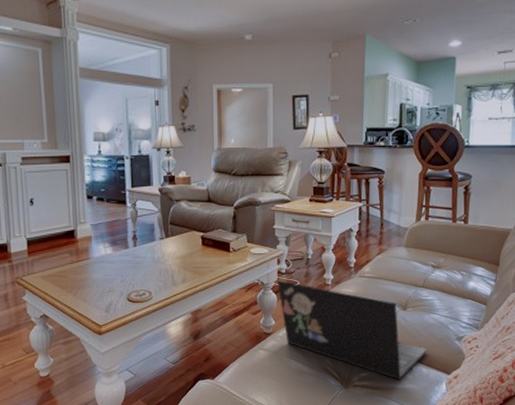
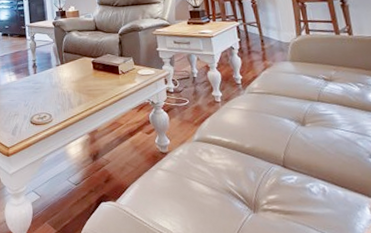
laptop: present [276,280,428,380] -> none [166,99,339,204]

